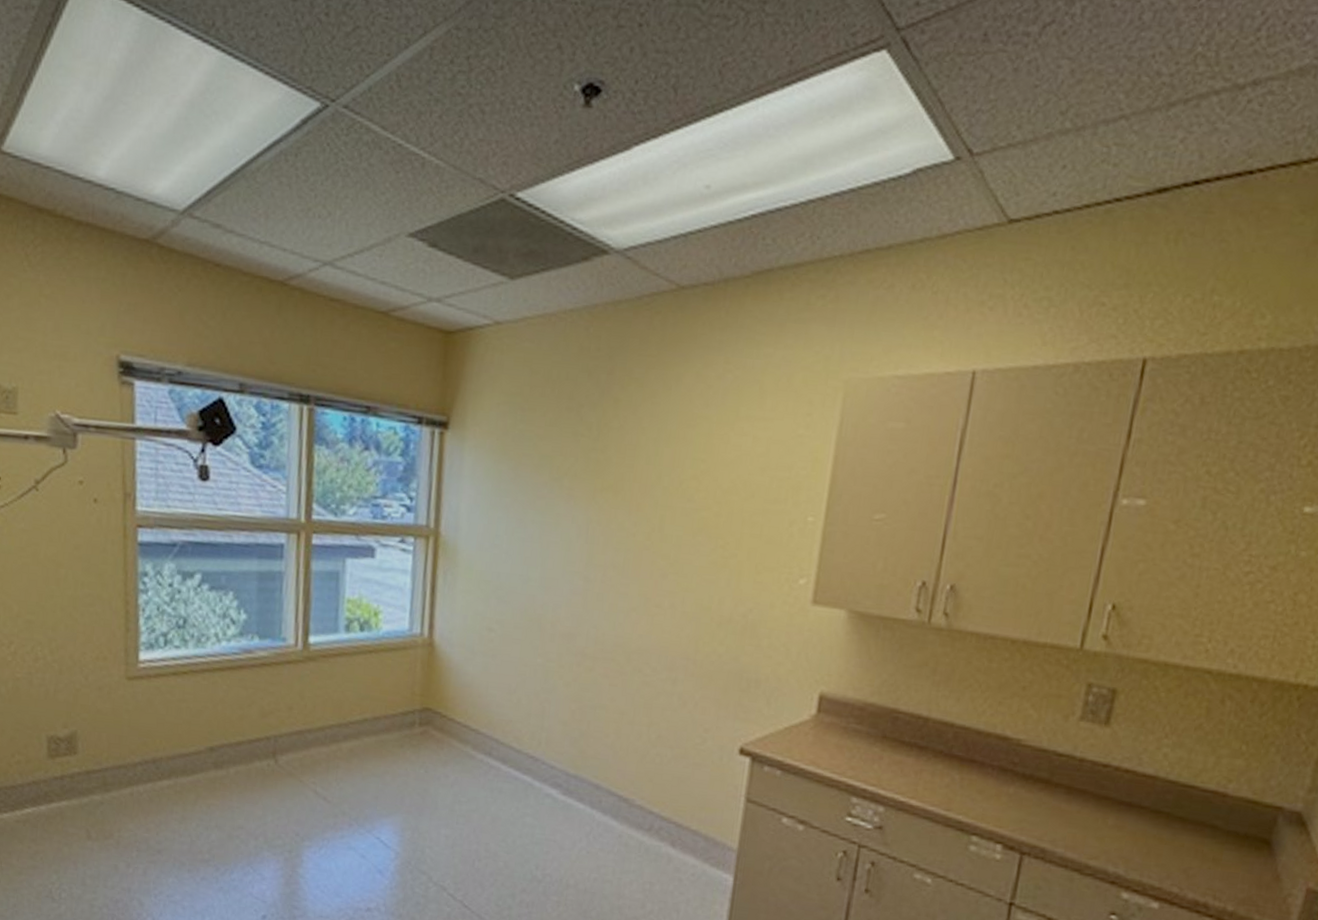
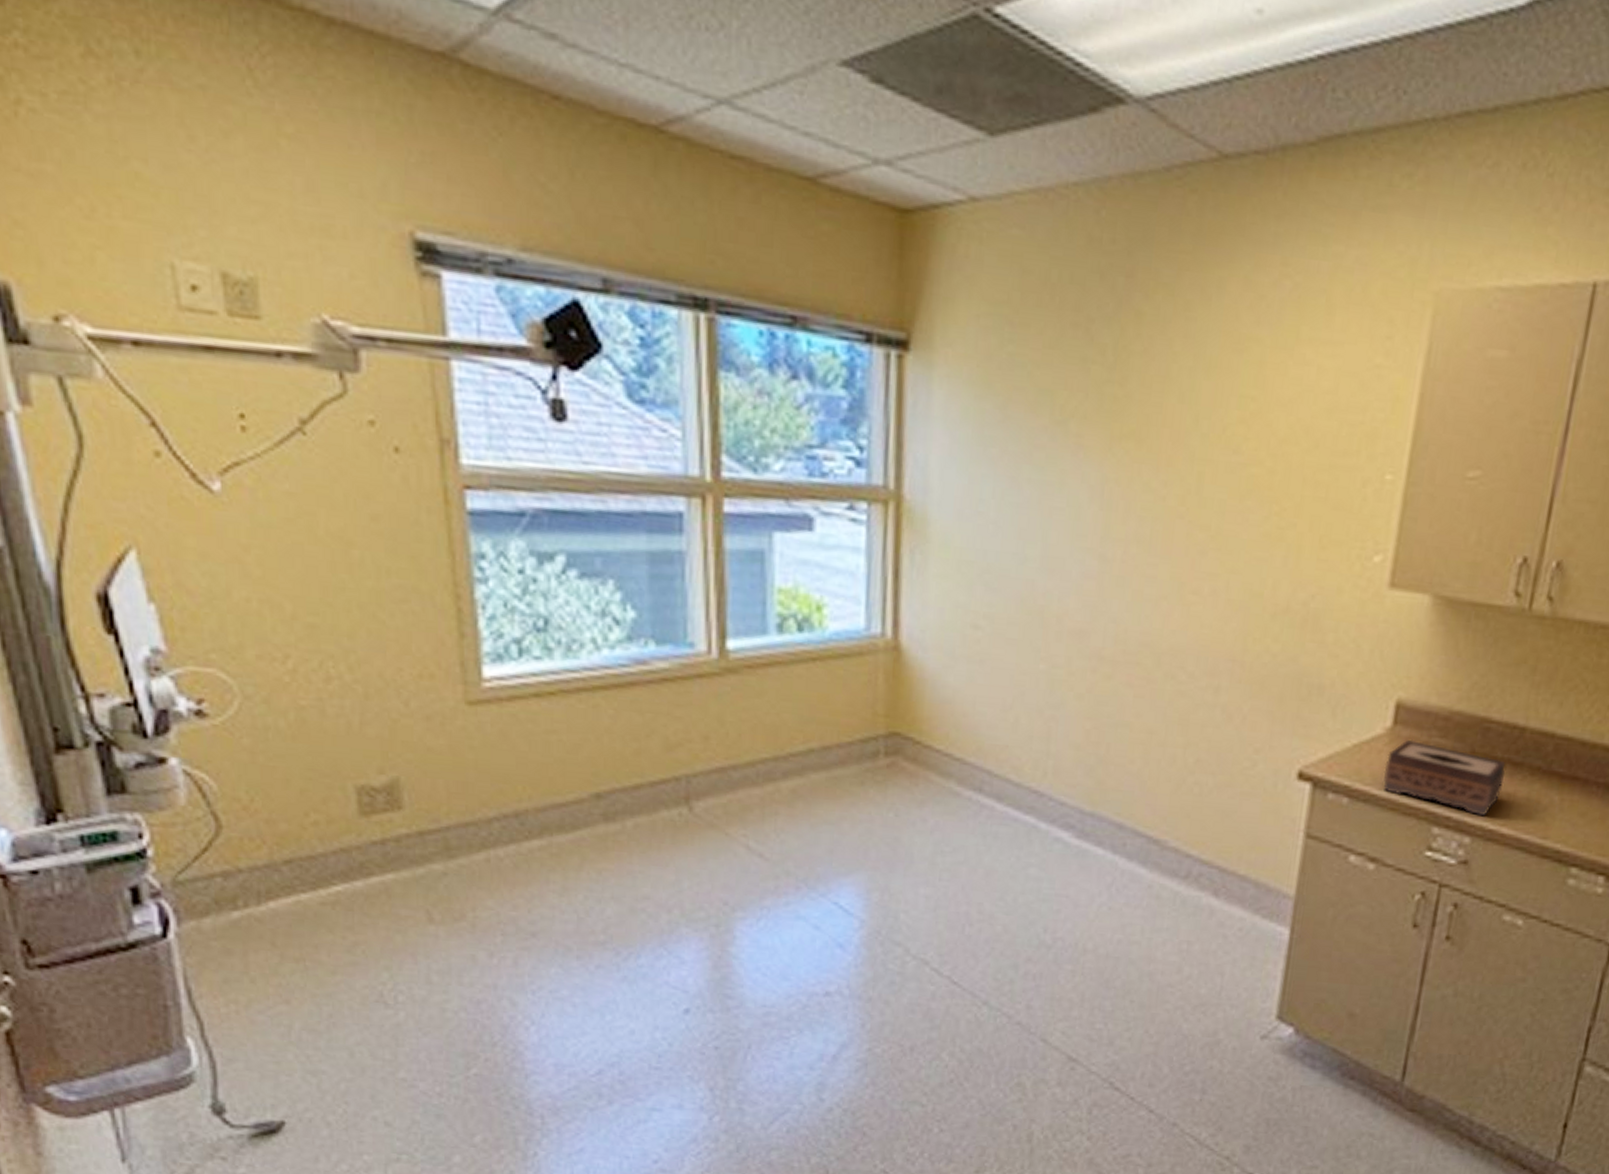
tissue box: none [810,725,913,790] -> present [1384,739,1506,816]

